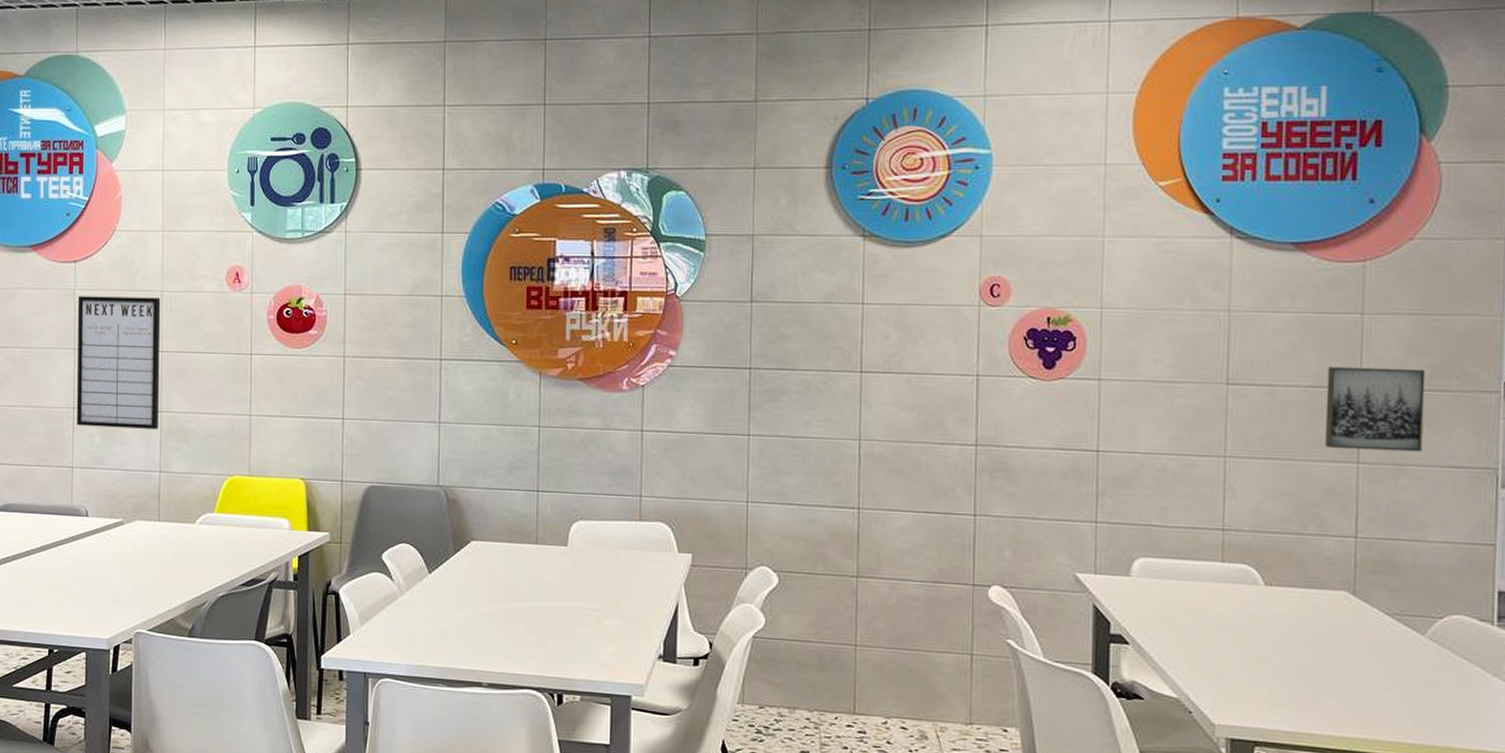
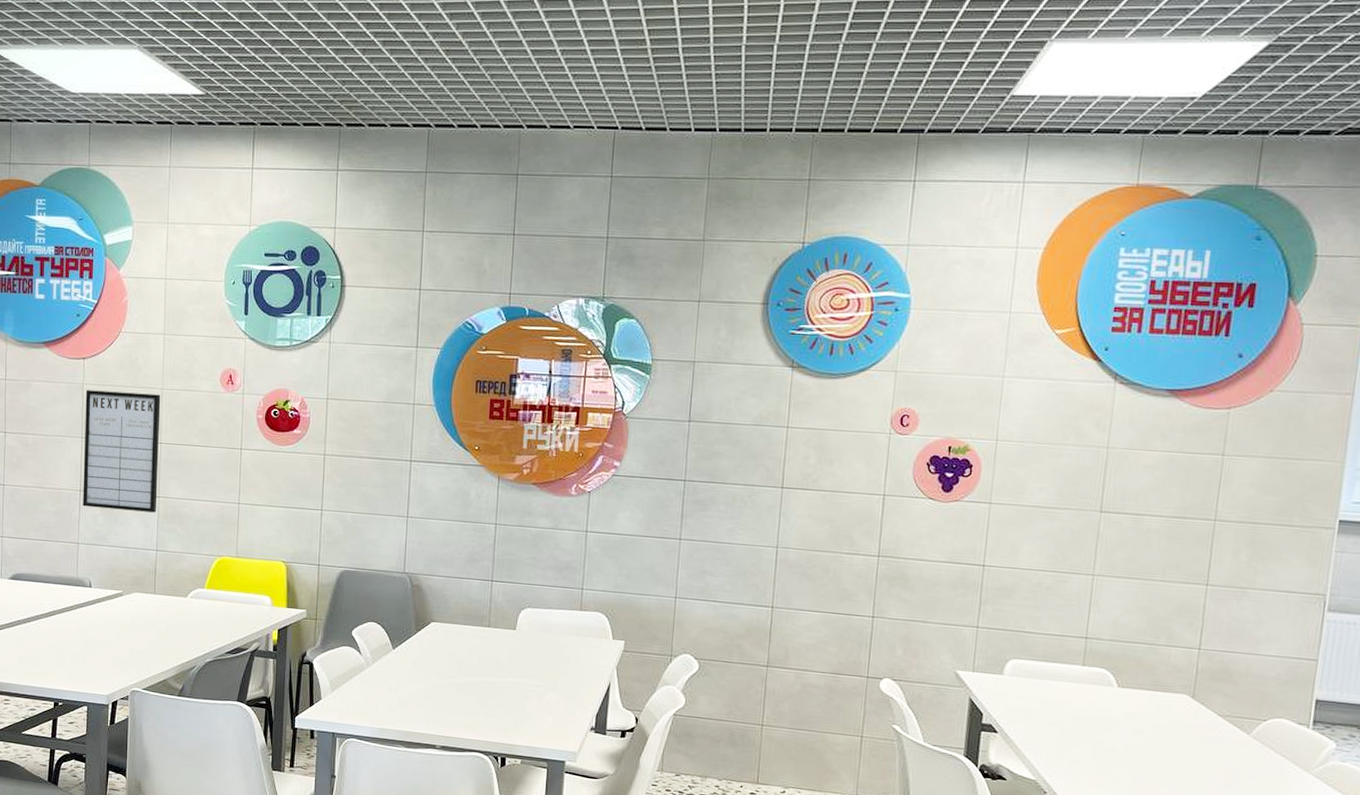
wall art: present [1325,366,1426,452] -> none [1180,500,1273,578]

